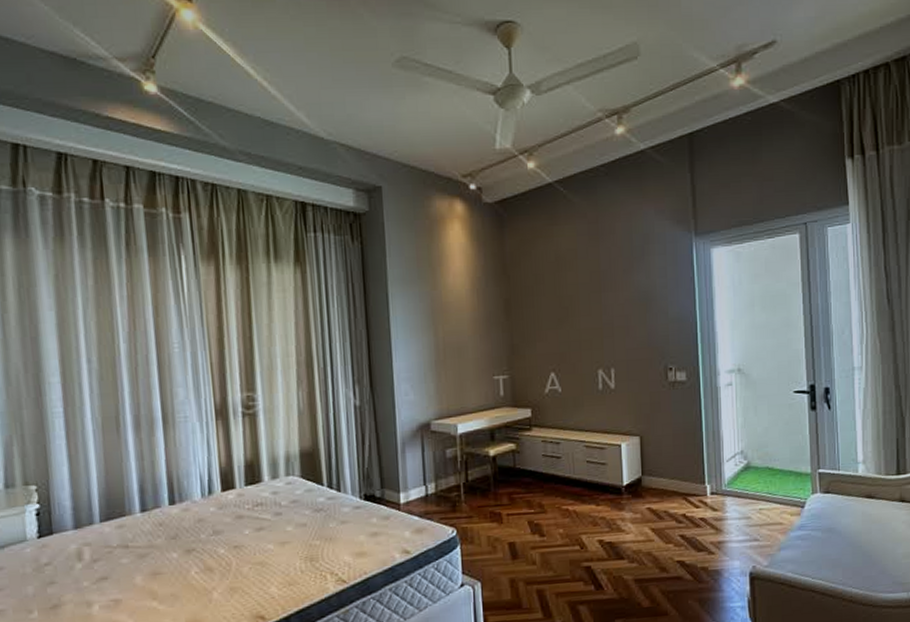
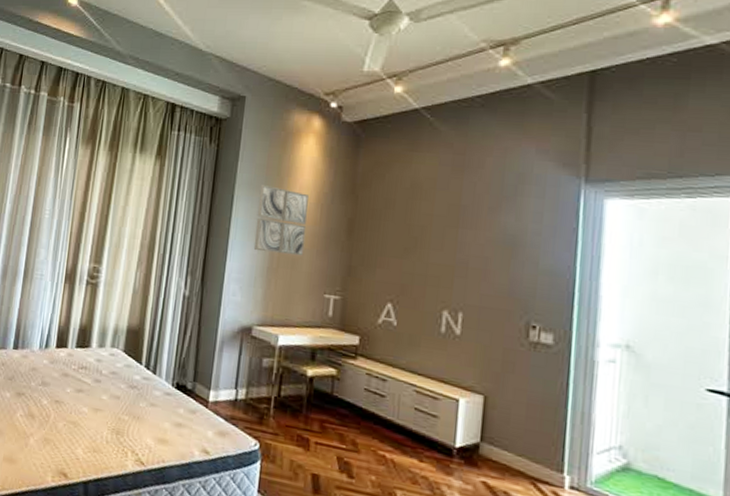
wall art: none [413,278,468,347] -> present [253,185,309,256]

